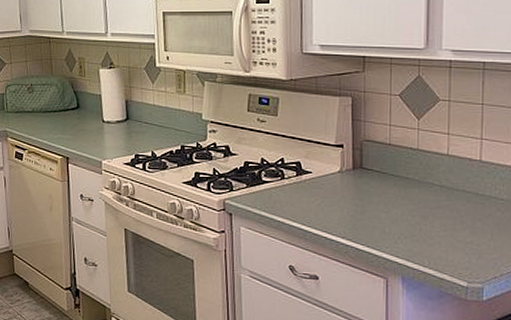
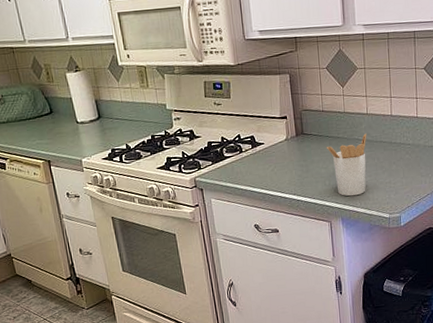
utensil holder: none [389,178,445,252] -> present [326,133,367,197]

